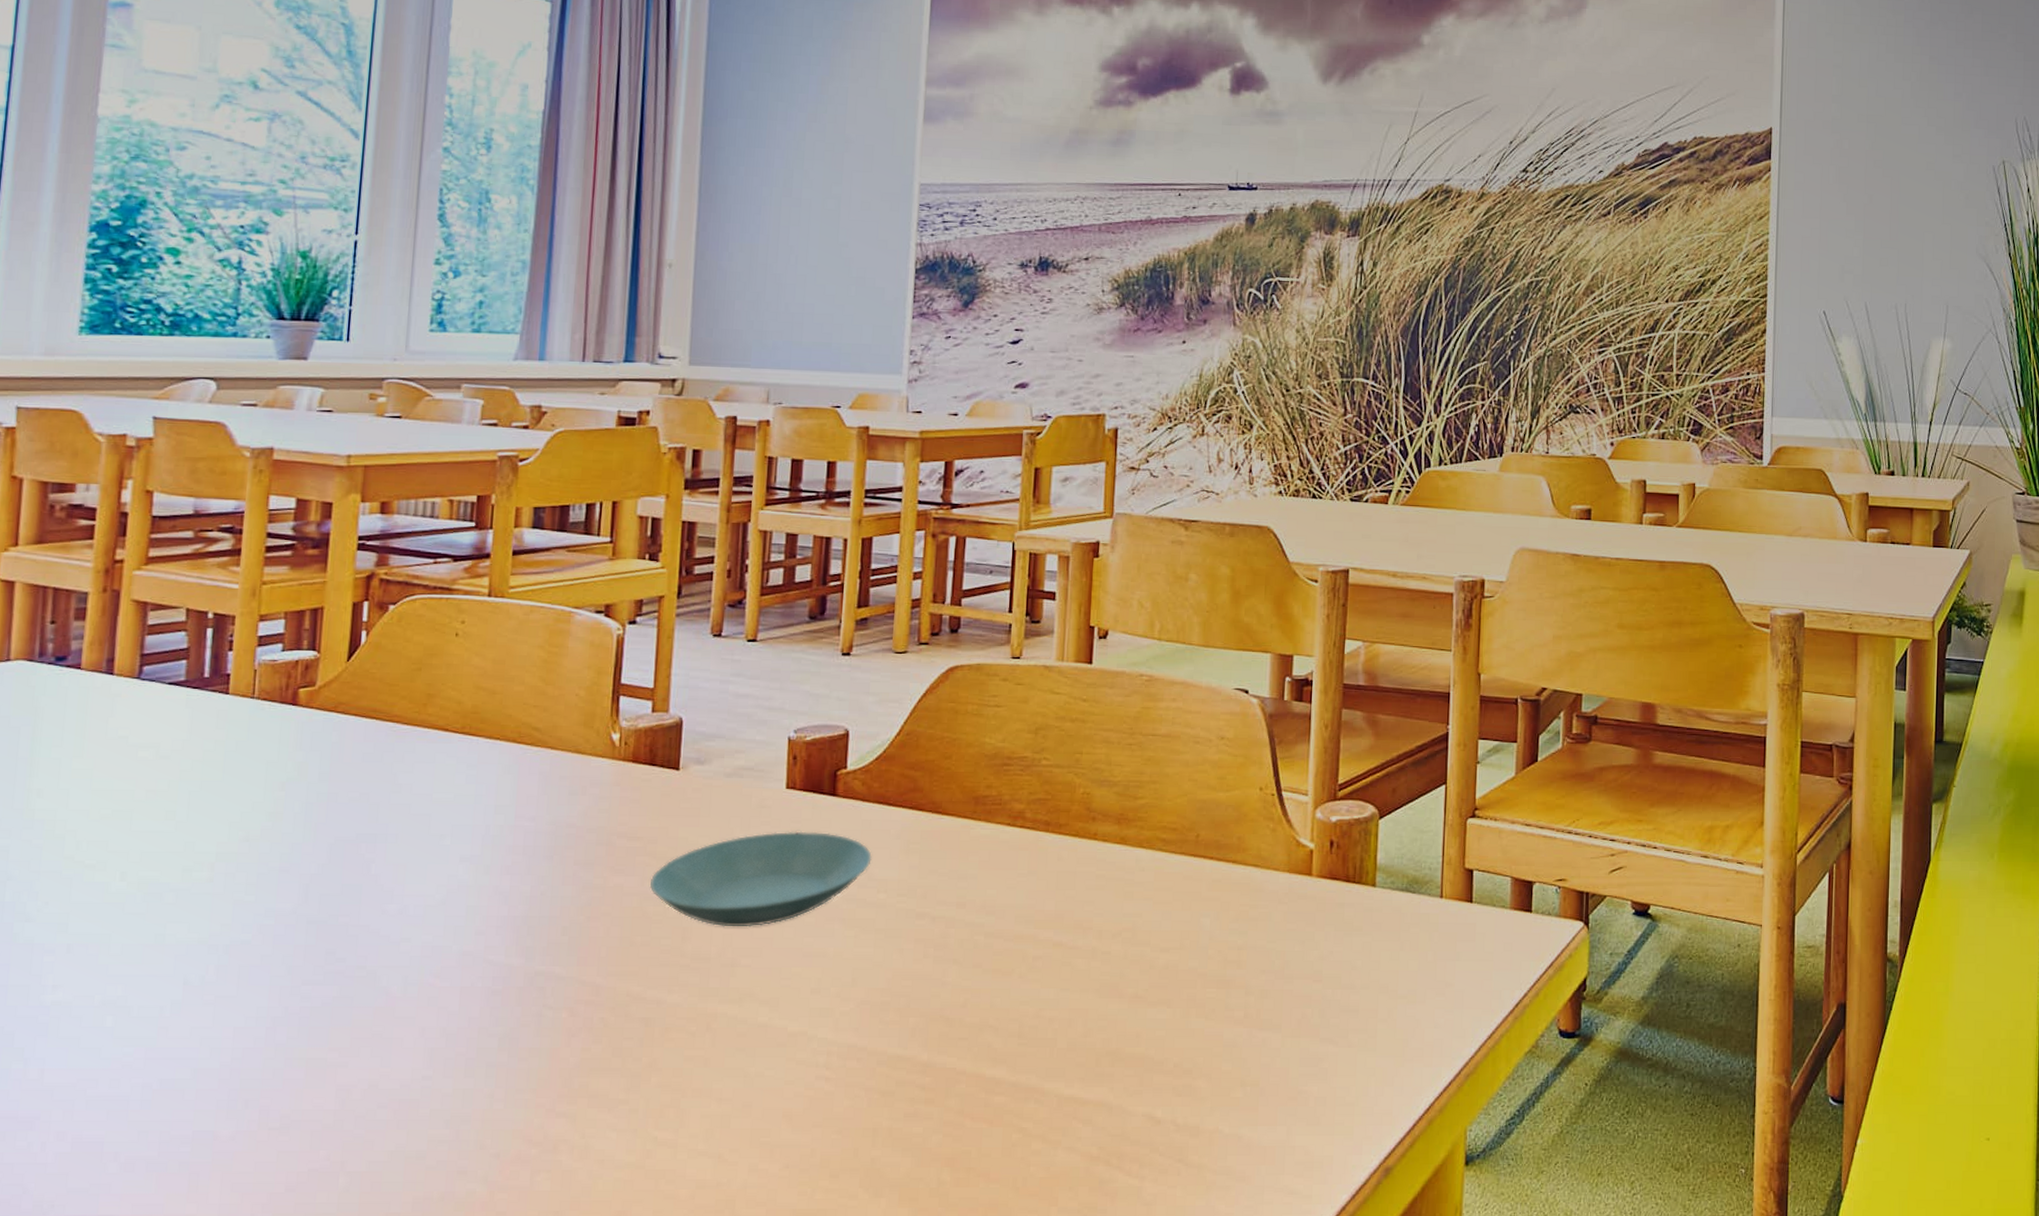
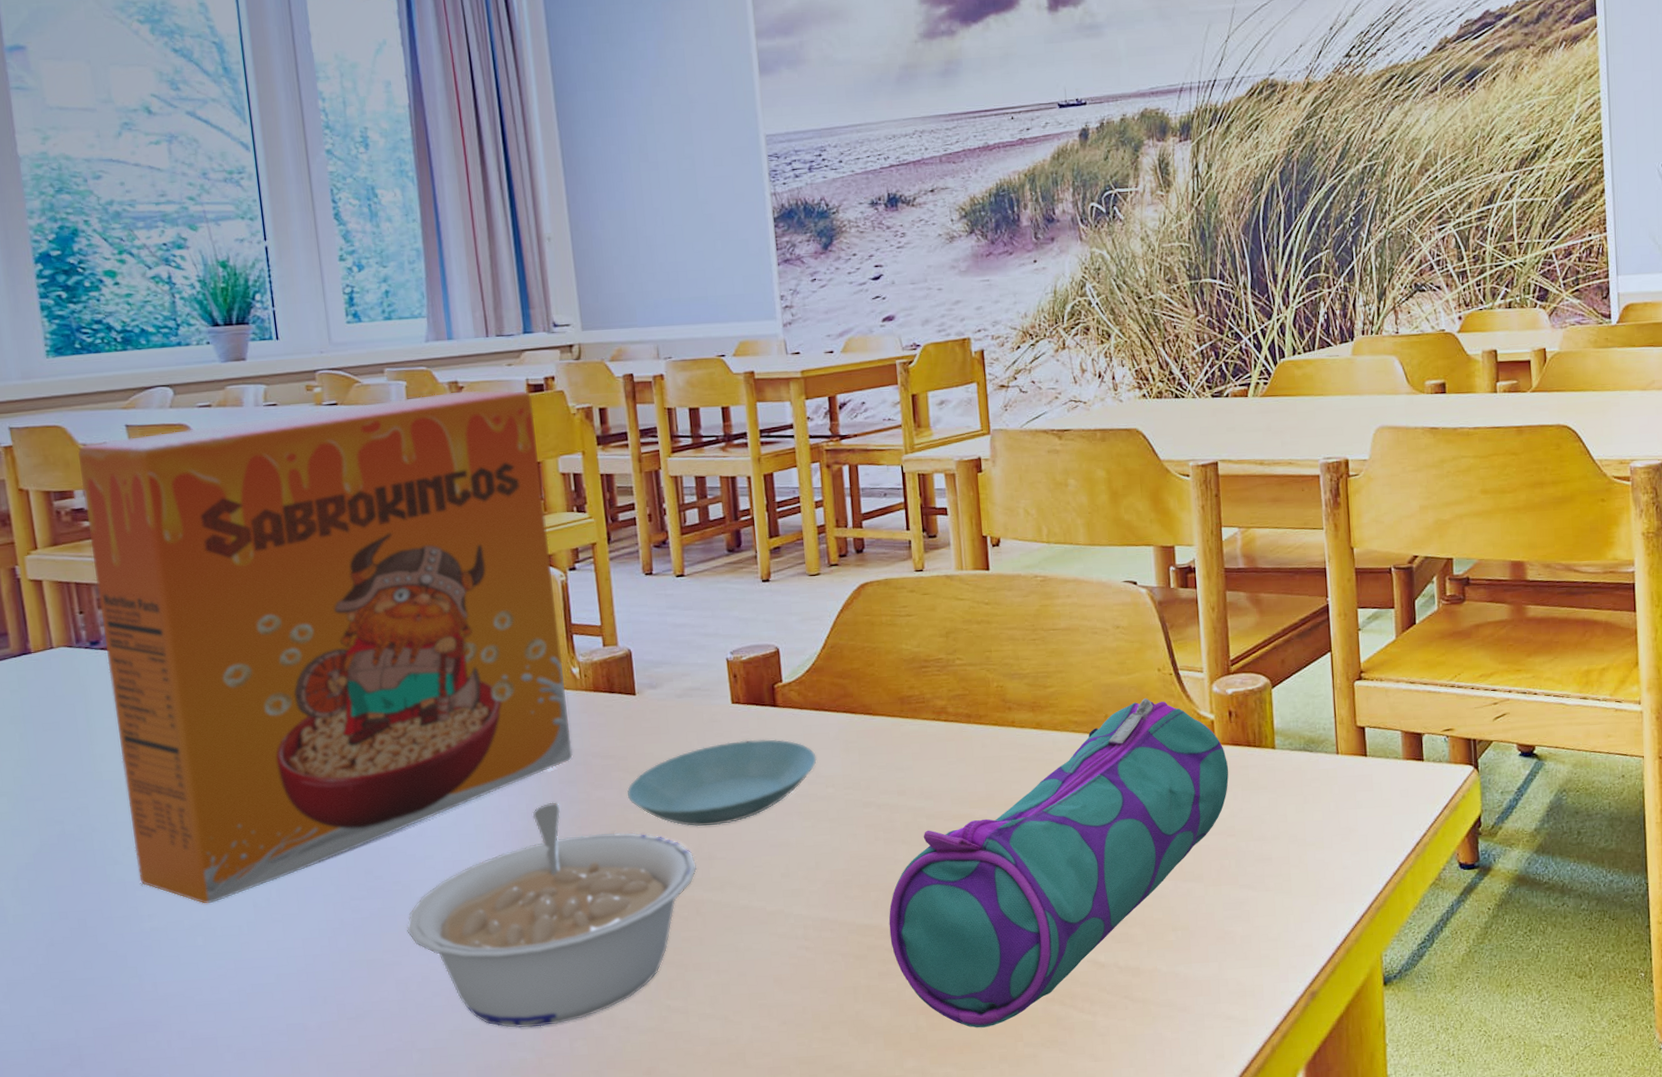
cereal box: none [52,416,621,977] -> present [77,390,573,904]
legume: none [362,886,716,1154] -> present [406,802,698,1028]
pencil case: none [923,819,1324,1187] -> present [889,698,1229,1028]

